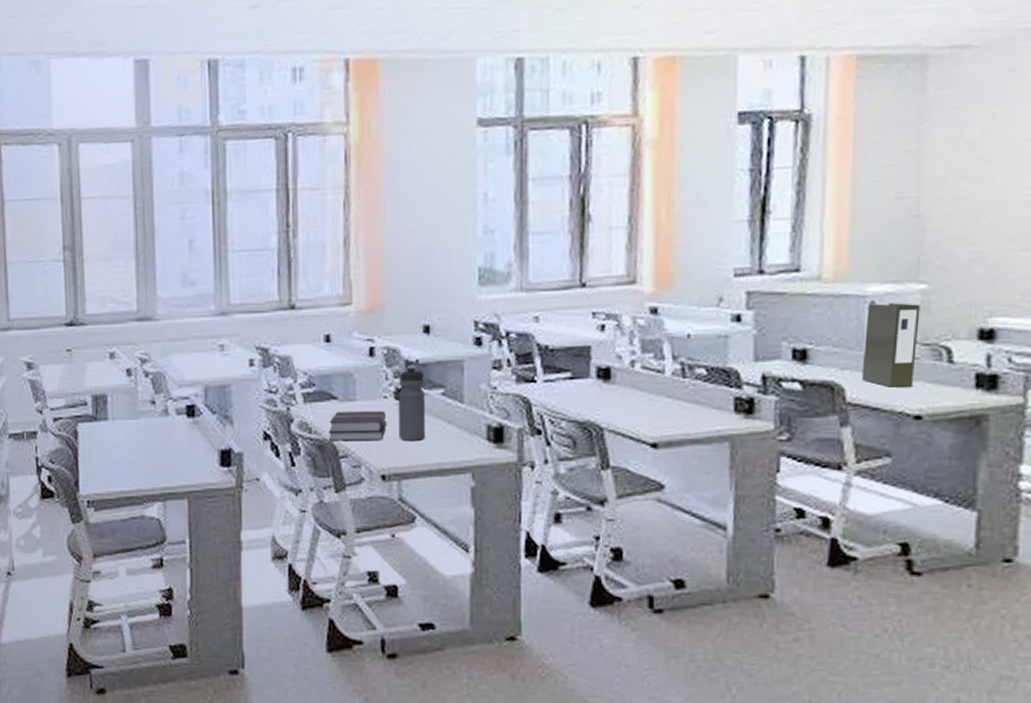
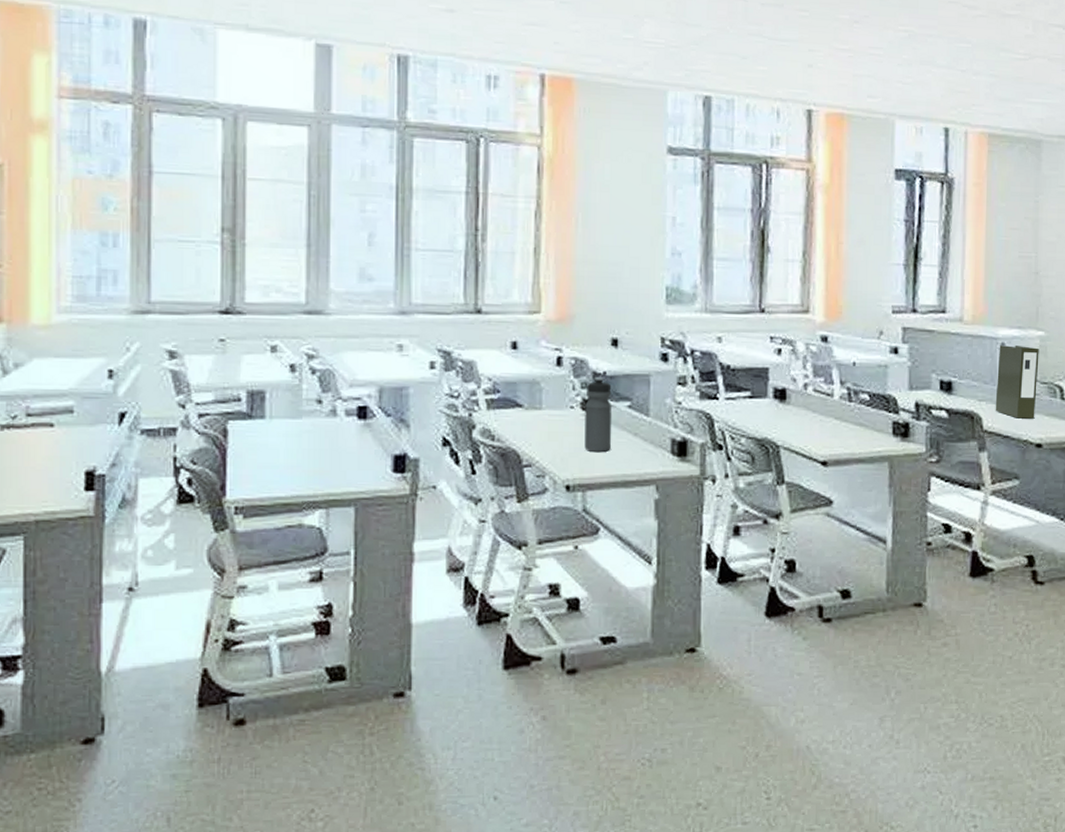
book: present [328,410,387,441] -> none [512,419,573,450]

